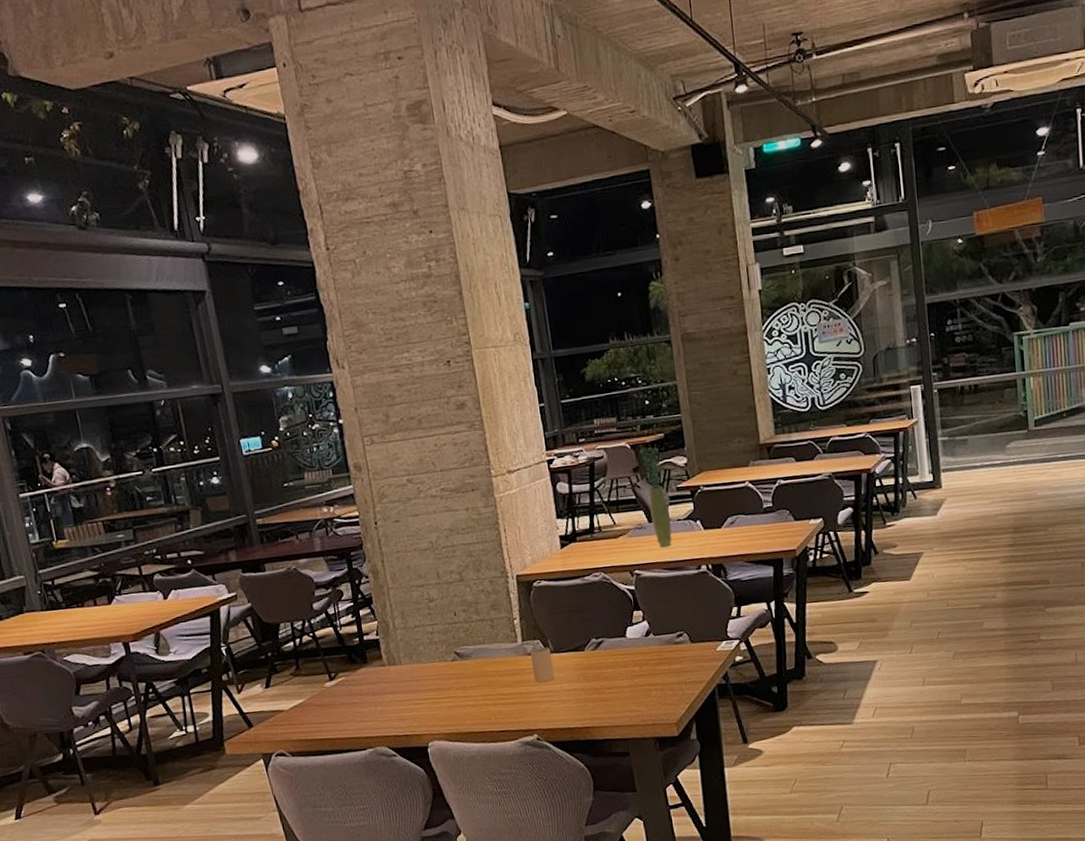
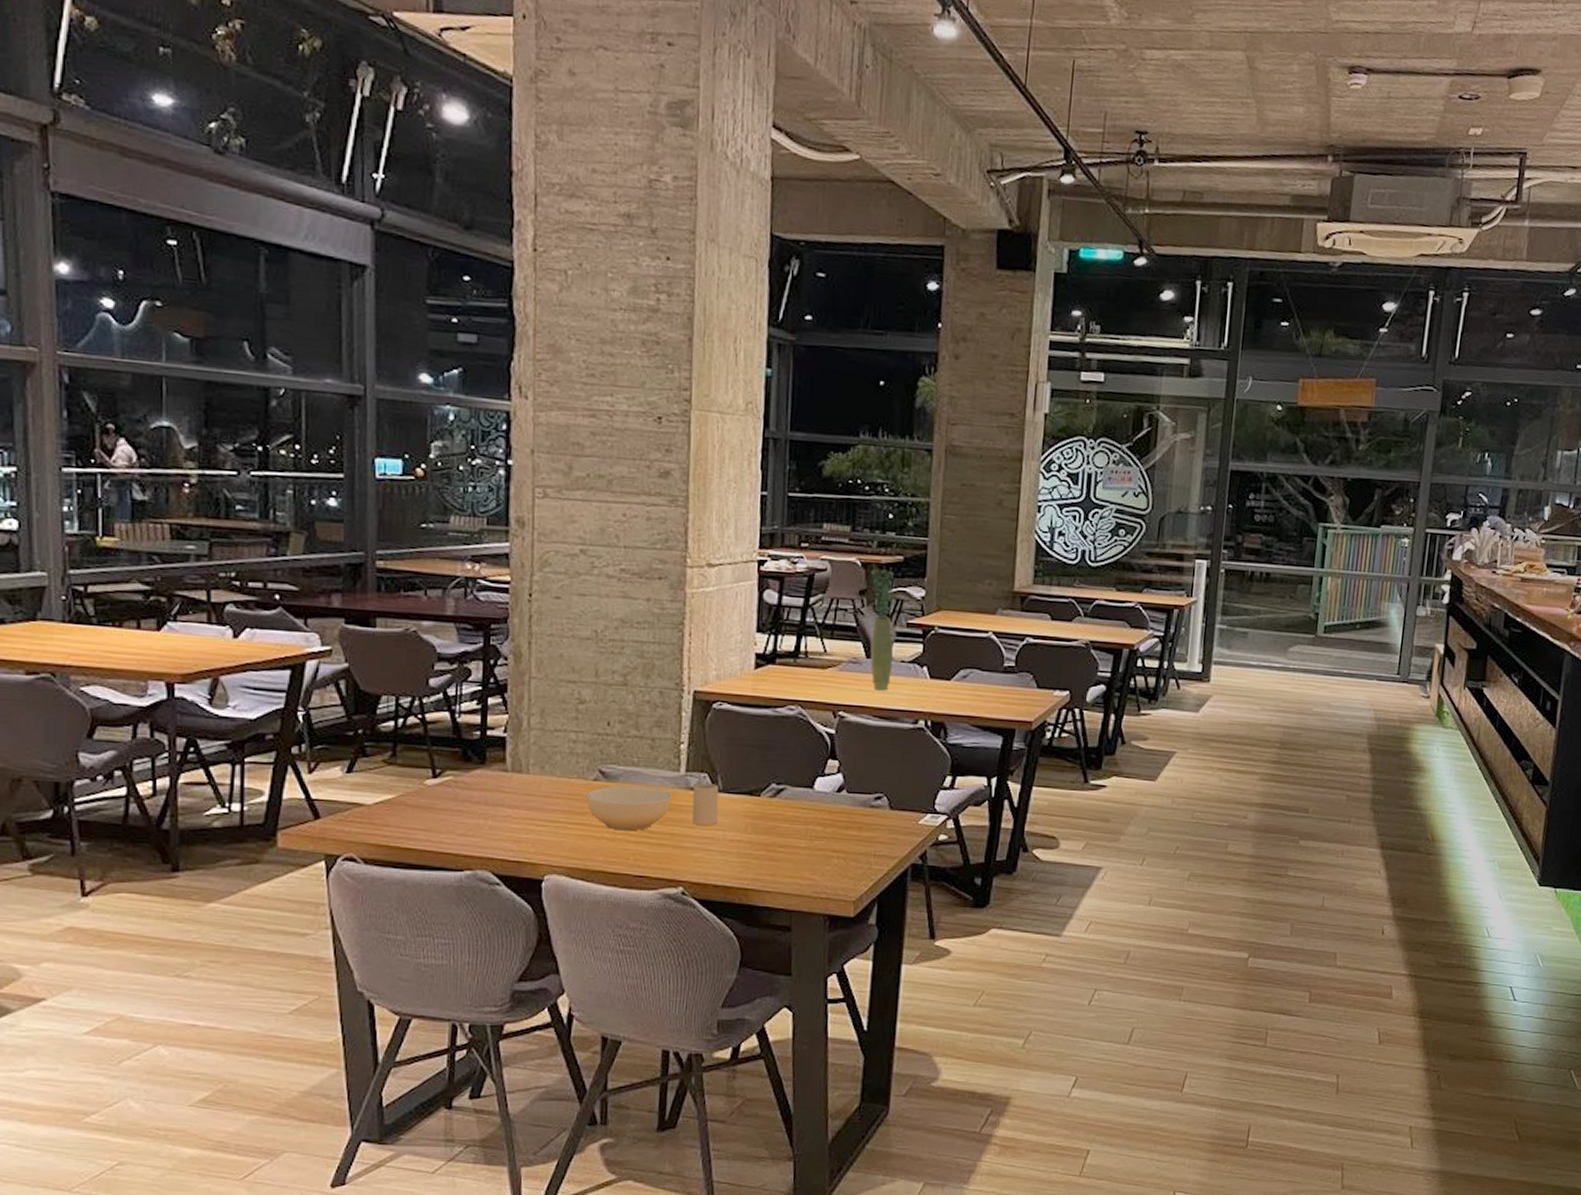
bowl: none [448,658,516,698] -> present [586,786,673,831]

